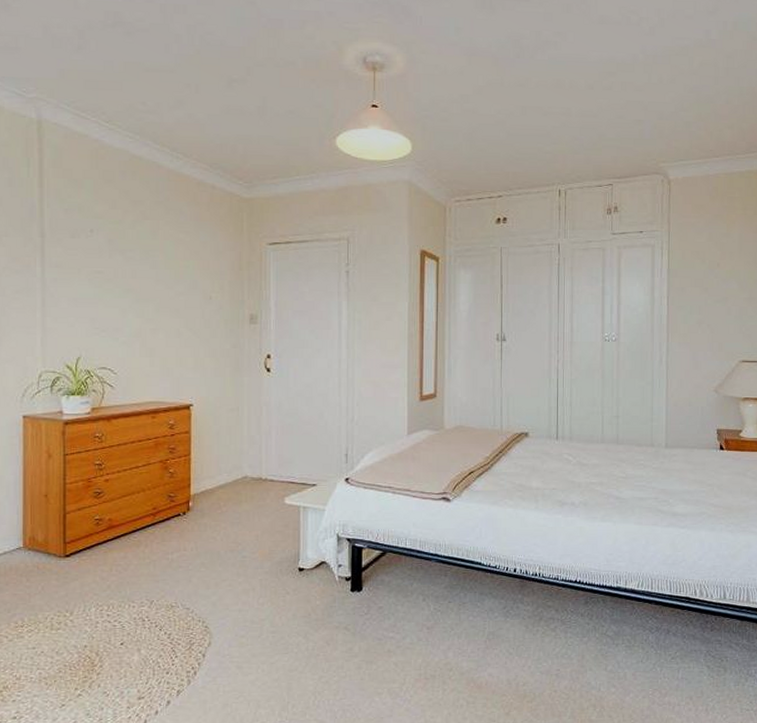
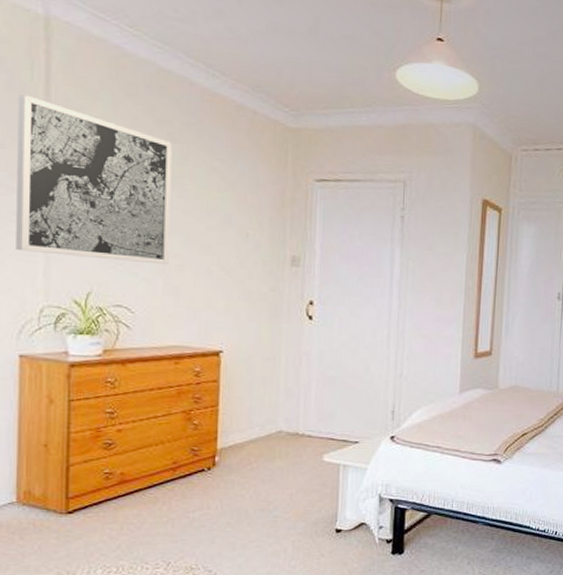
wall art: none [18,189,144,329] -> present [16,94,172,265]

